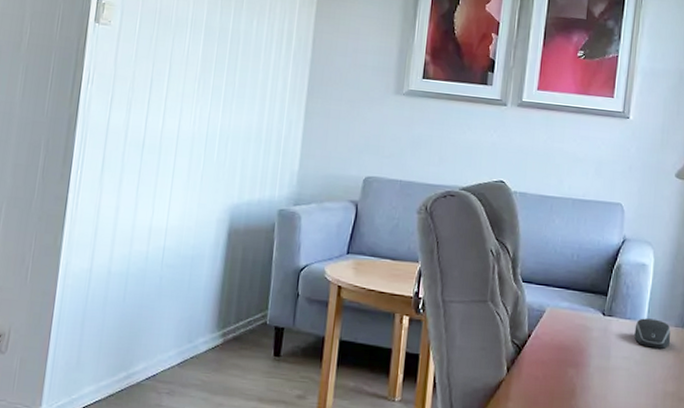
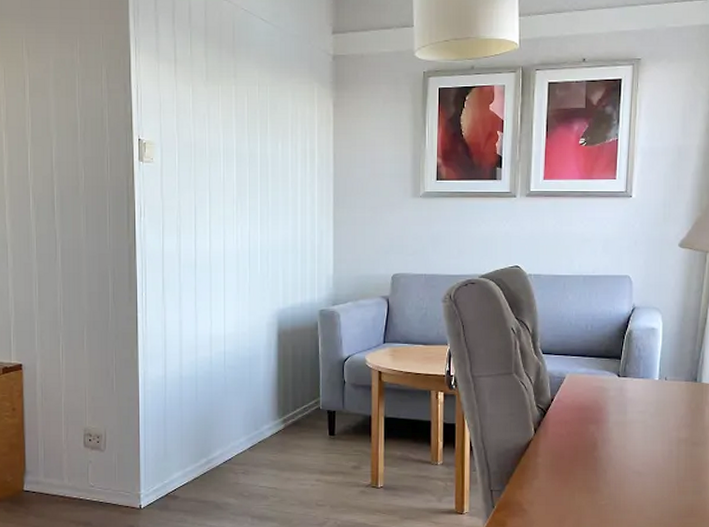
computer mouse: present [634,318,671,349] -> none [648,376,682,401]

